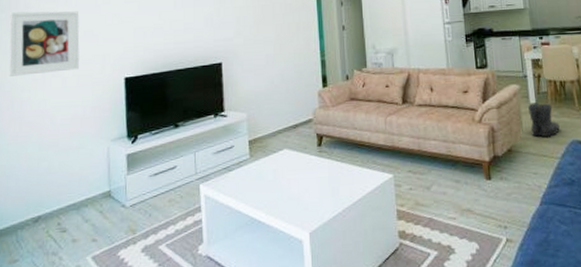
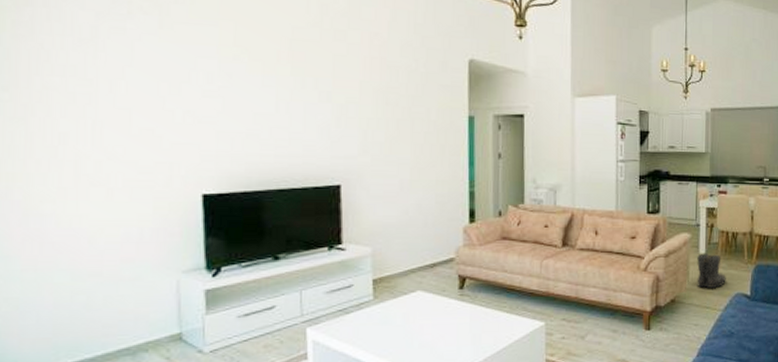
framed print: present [9,11,80,76] -> none [17,92,133,181]

